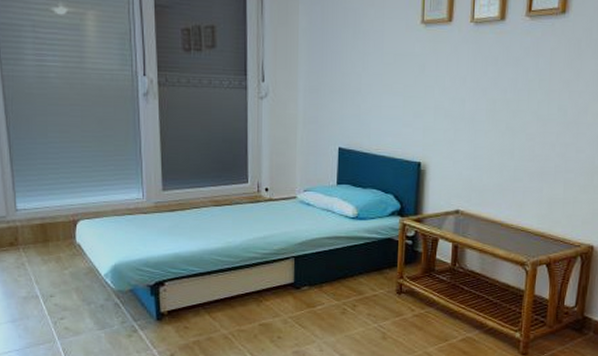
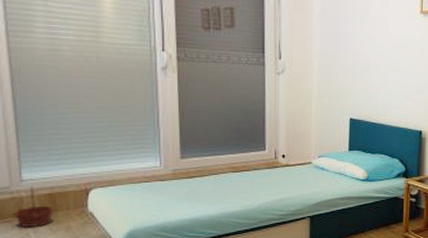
basket: none [11,217,45,257] -> present [15,187,54,227]

